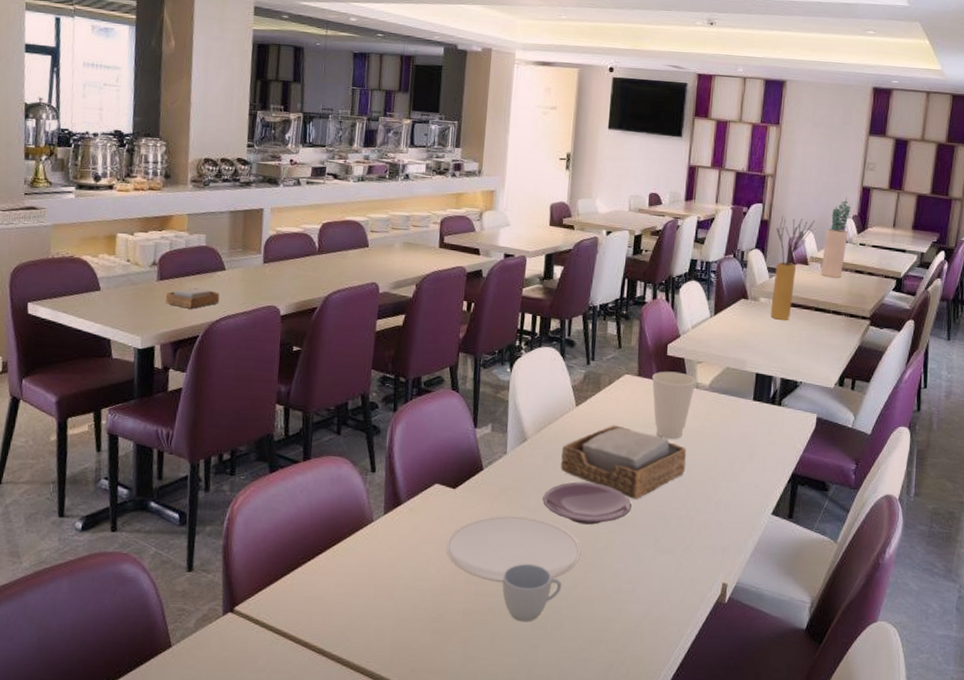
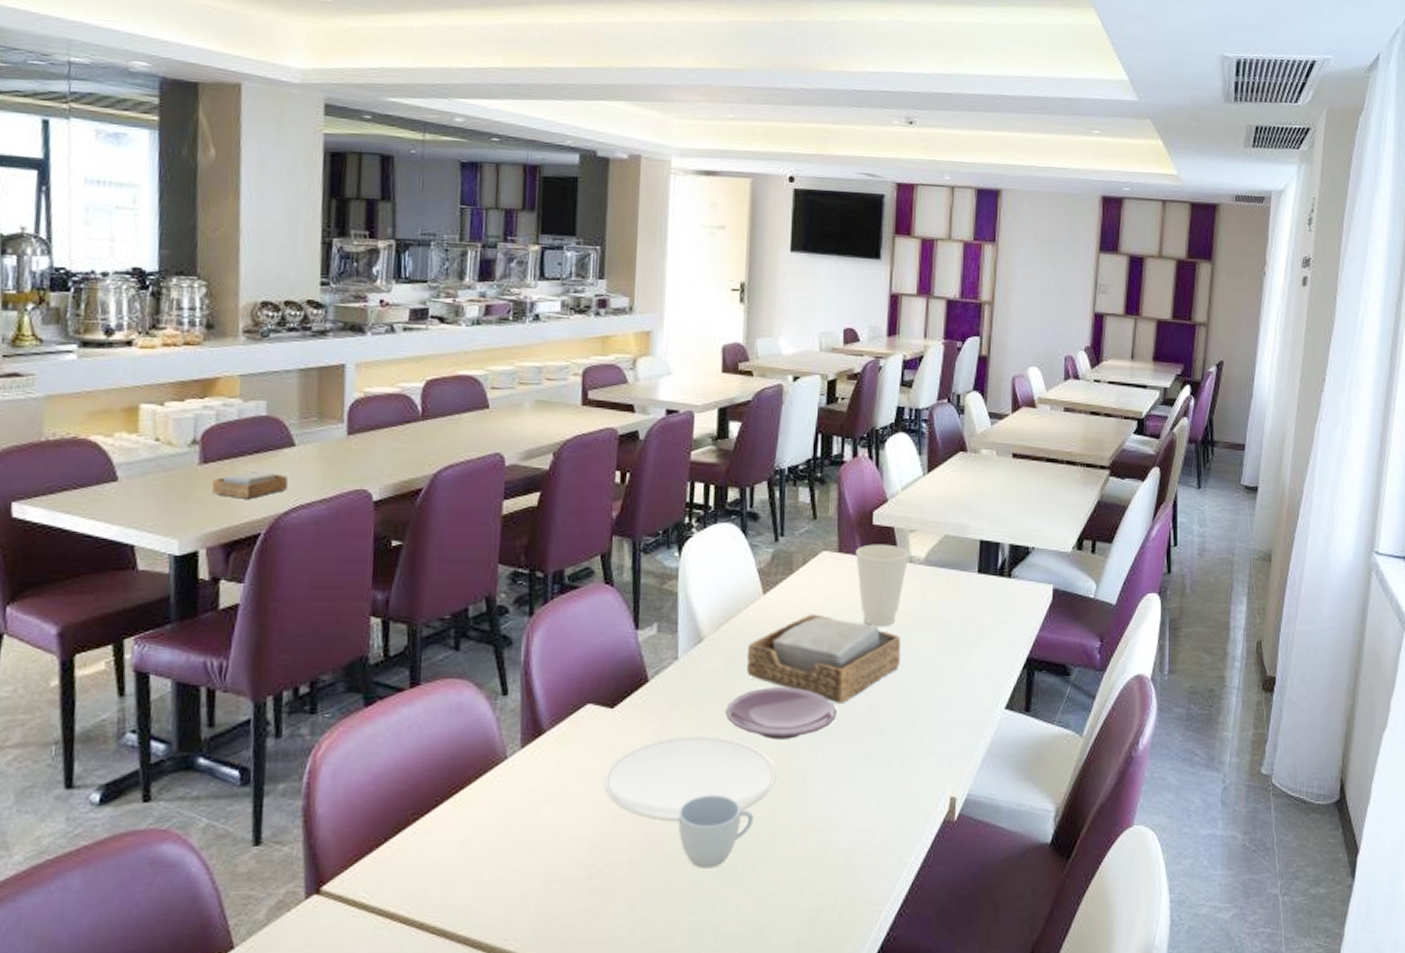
vase: present [770,216,815,321] -> none [994,350,1041,476]
vase: present [820,197,851,278] -> none [1050,326,1082,422]

